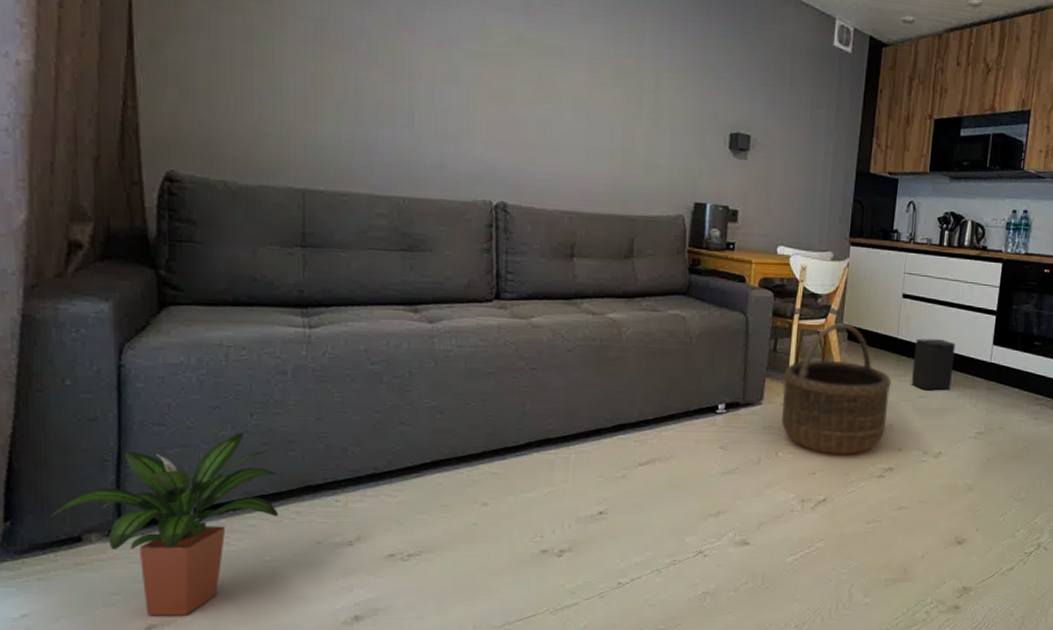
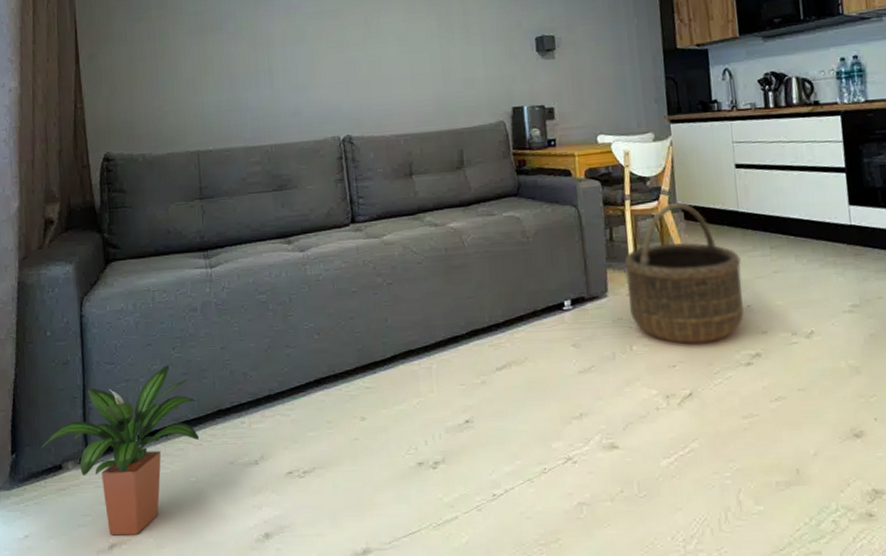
pedal bin: present [912,338,956,391] -> none [759,206,810,265]

